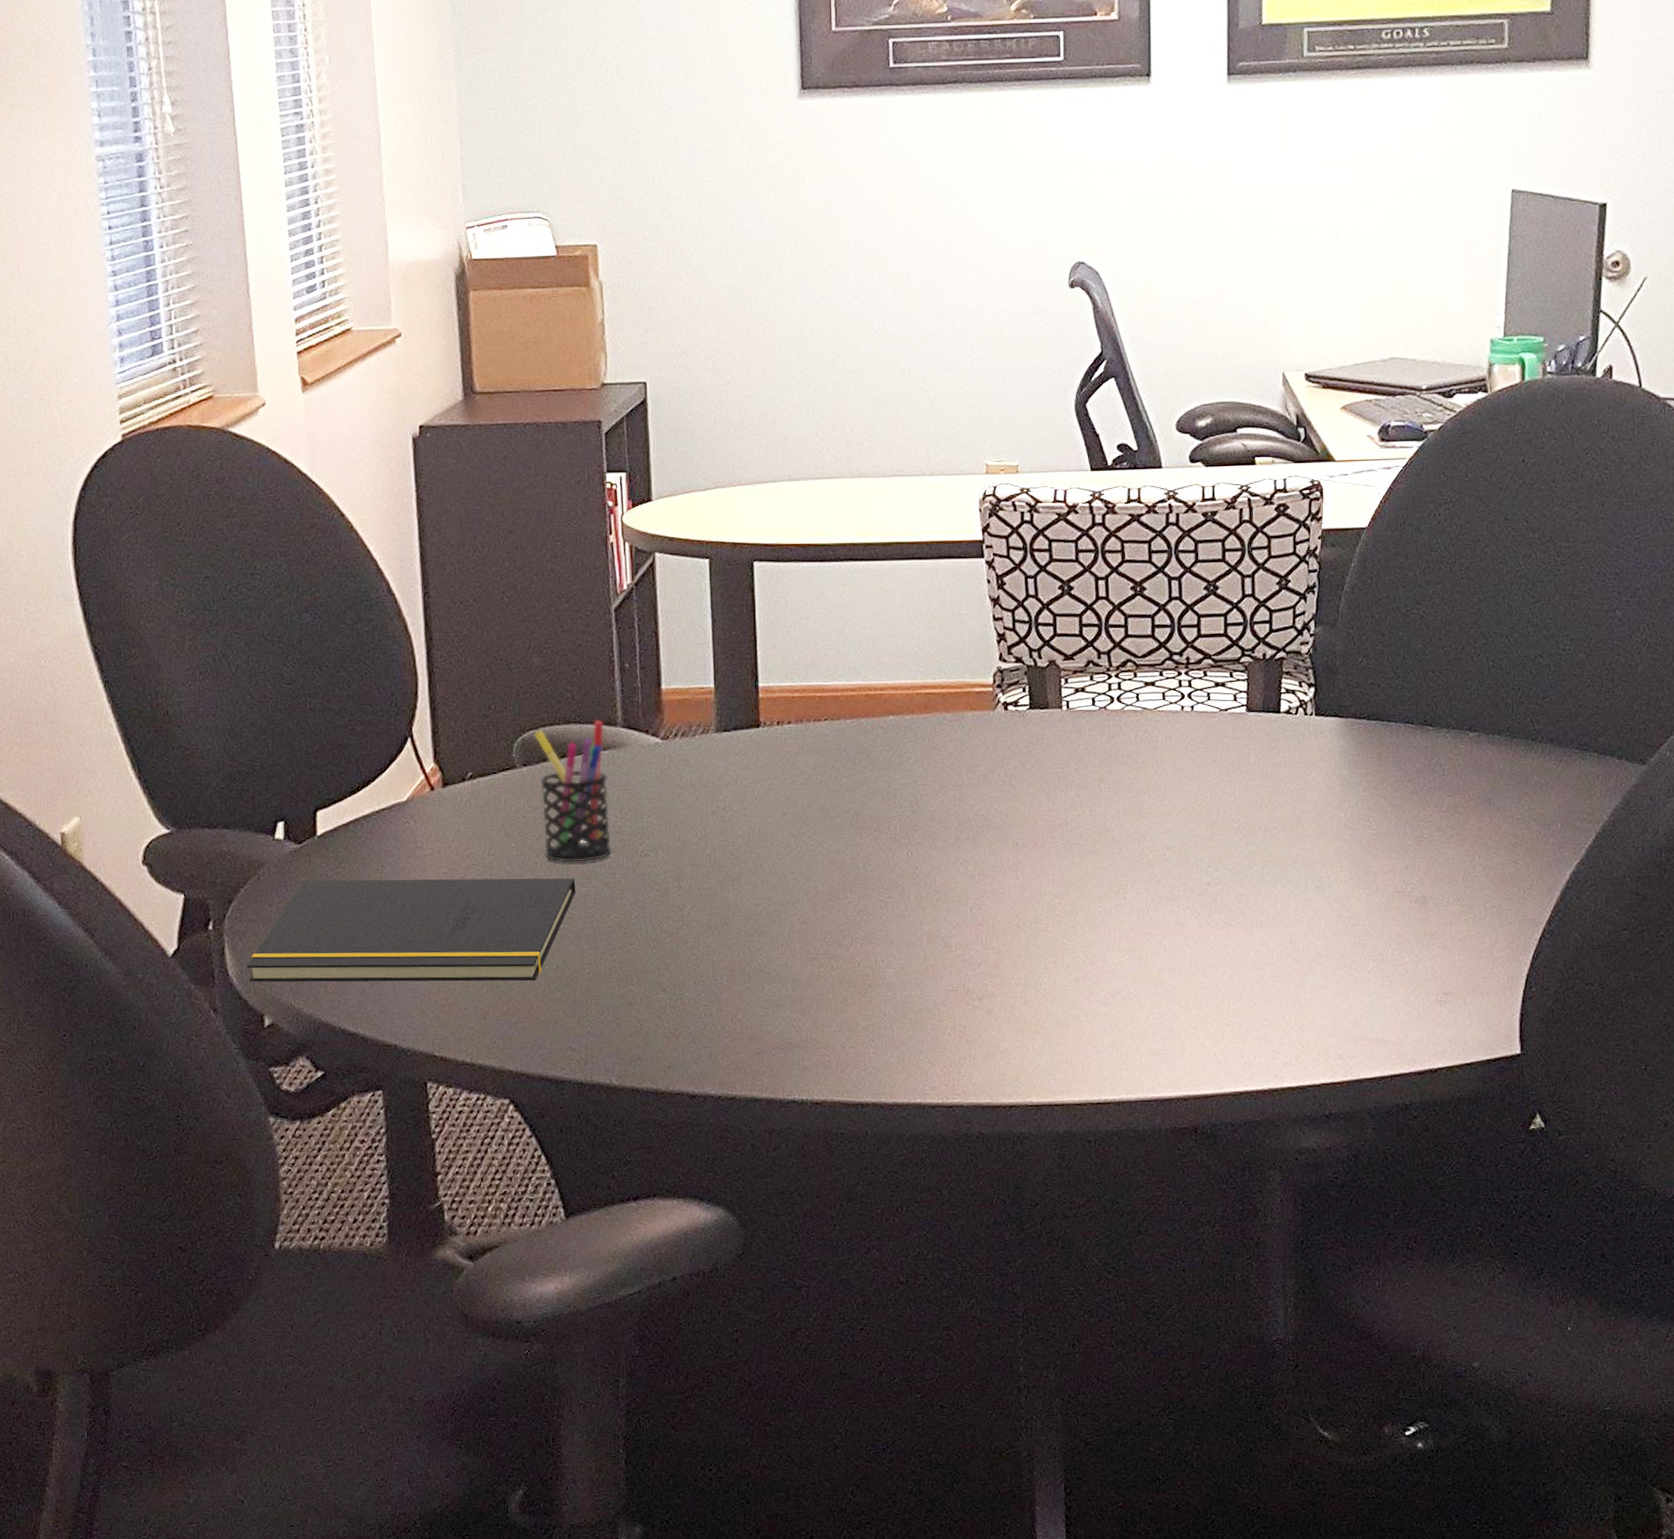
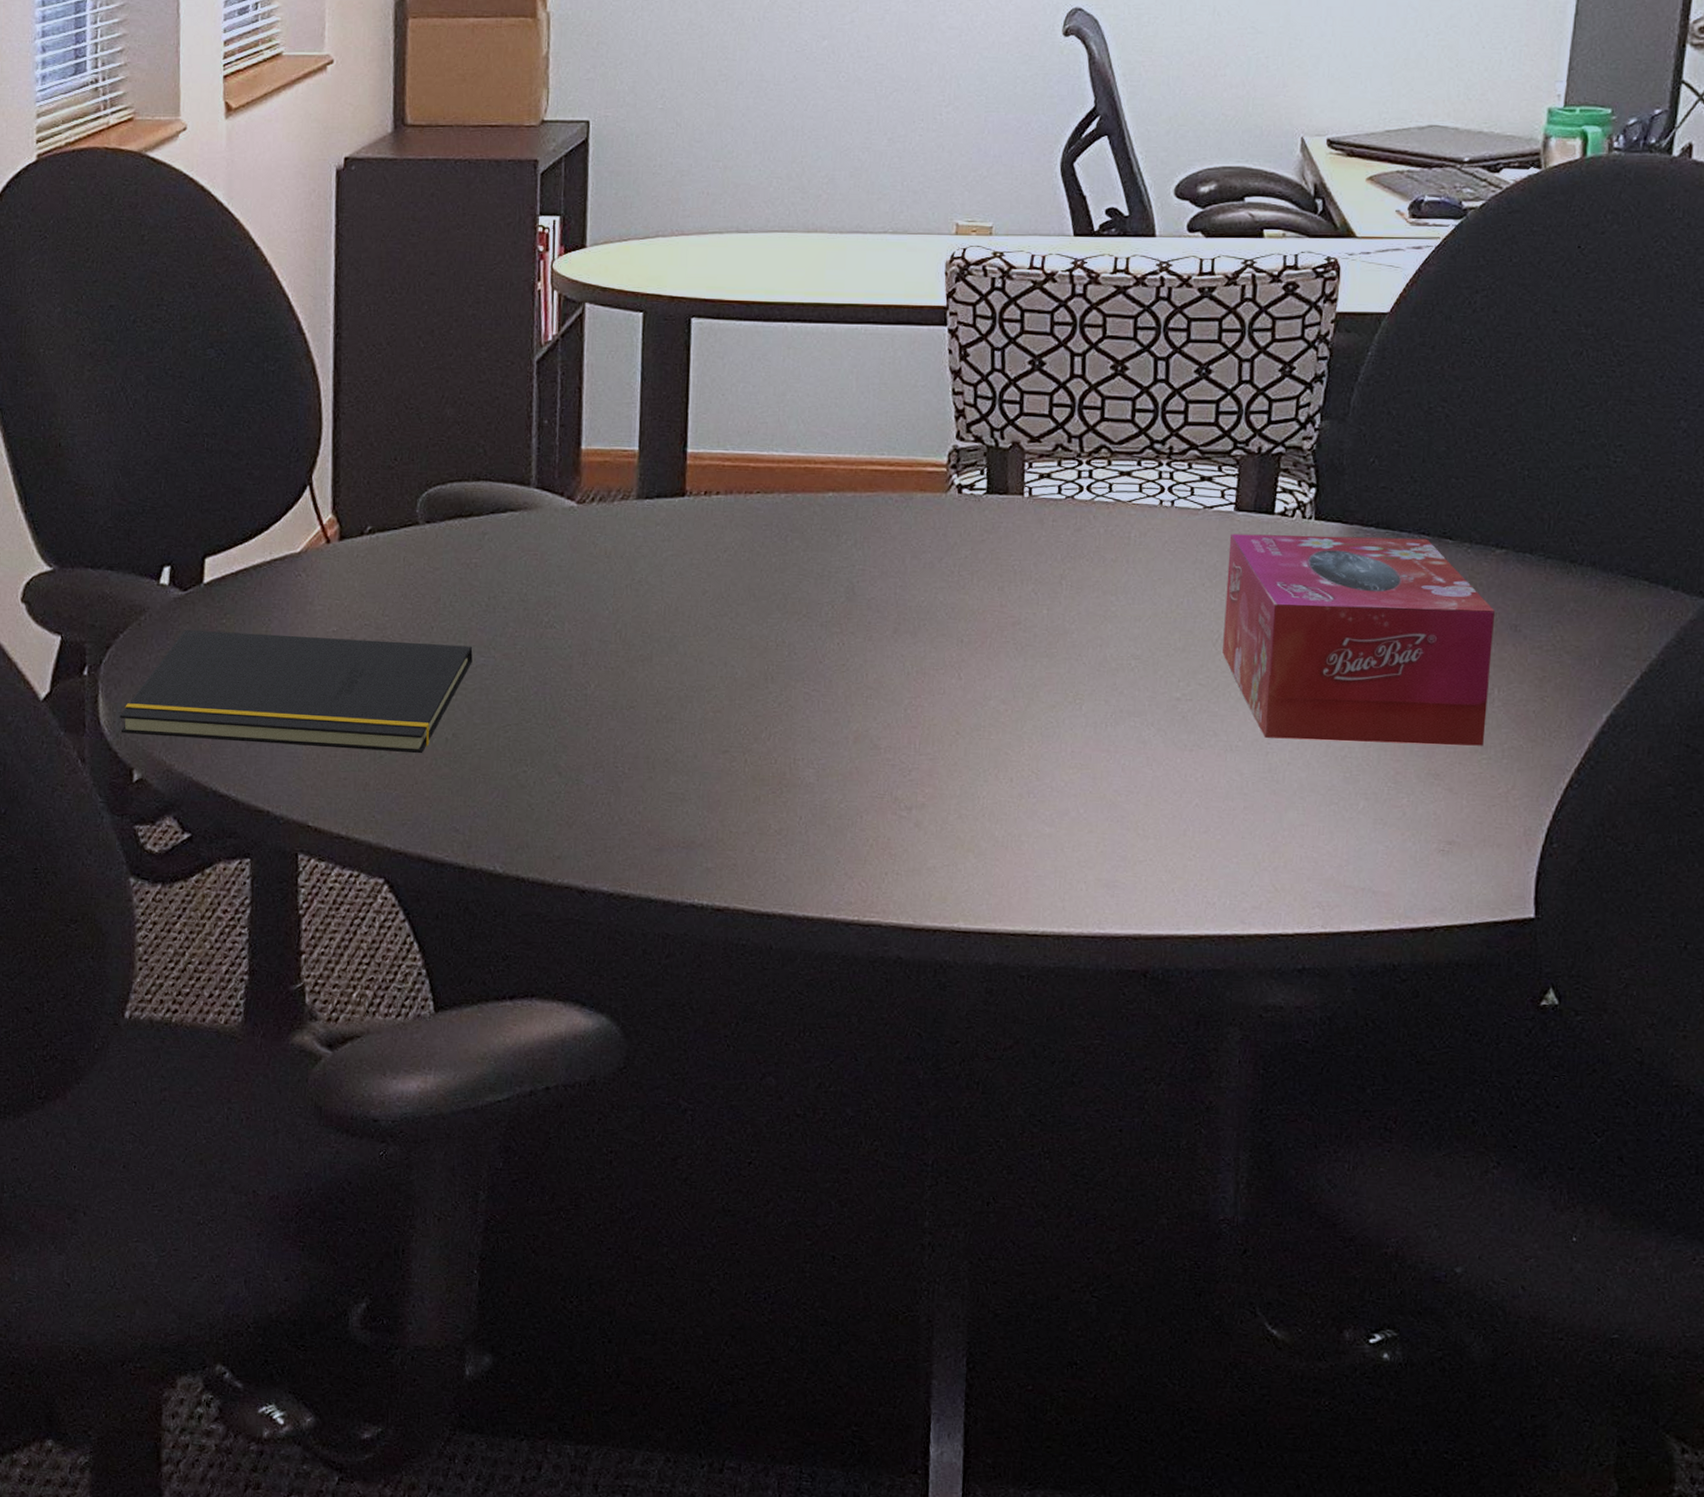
pen holder: present [533,719,612,862] -> none [440,478,516,630]
tissue box: none [1243,727,1473,912] -> present [1222,533,1496,746]

